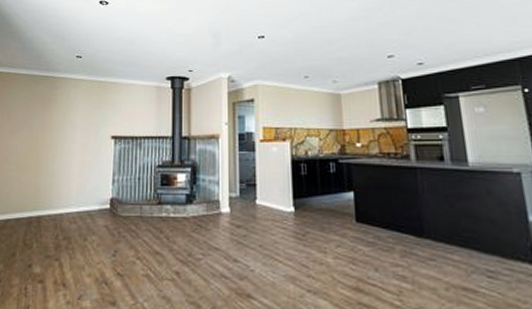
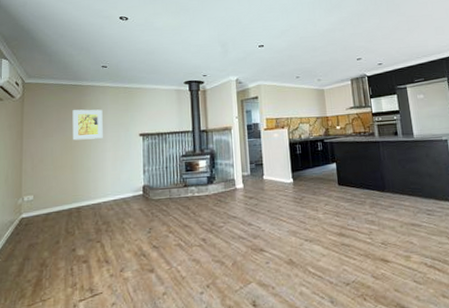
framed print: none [39,104,73,139] -> present [72,109,103,141]

